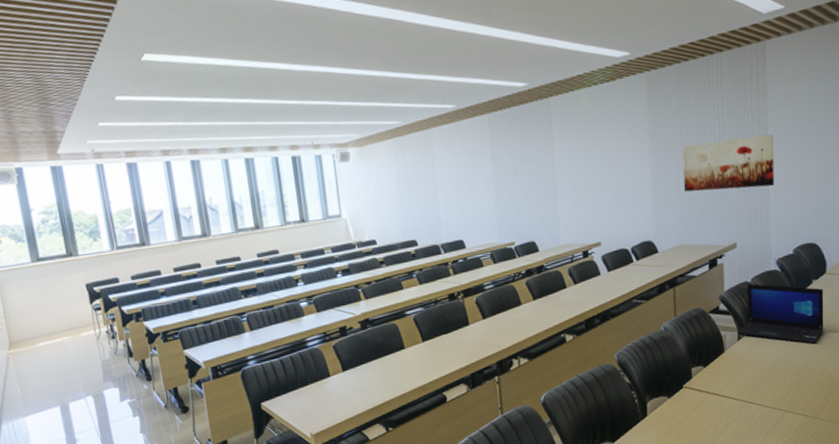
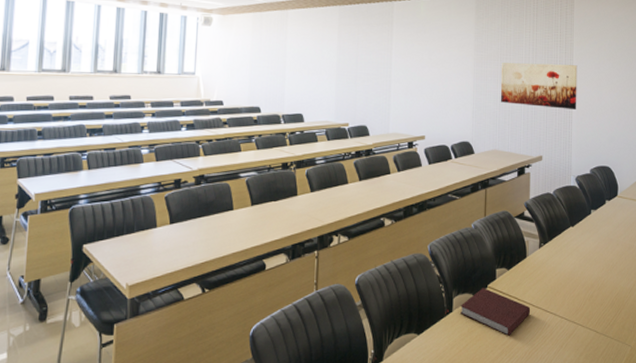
notebook: none [655,388,732,432] -> present [460,288,531,336]
laptop: present [737,284,824,345] -> none [539,196,615,262]

